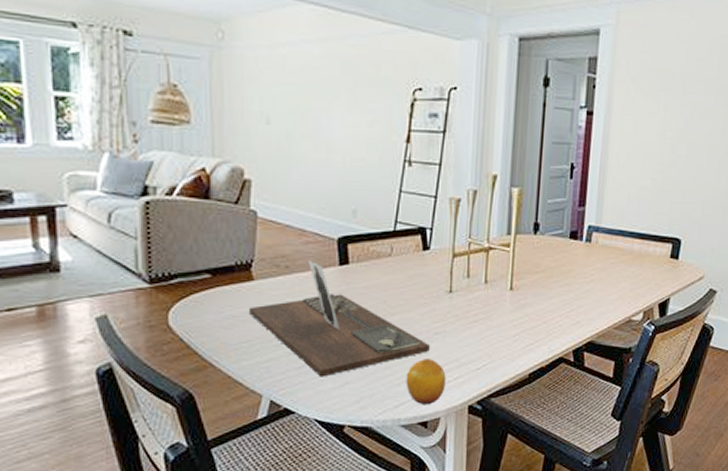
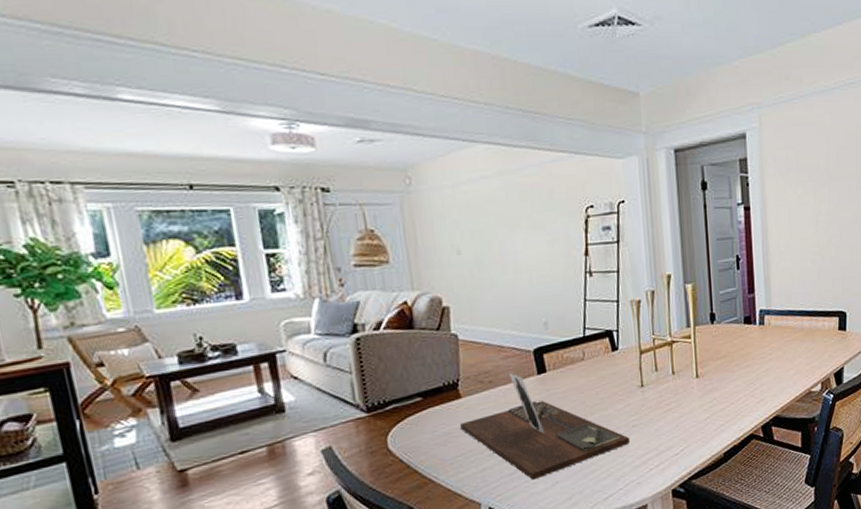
fruit: present [406,358,446,405] -> none [611,449,649,495]

